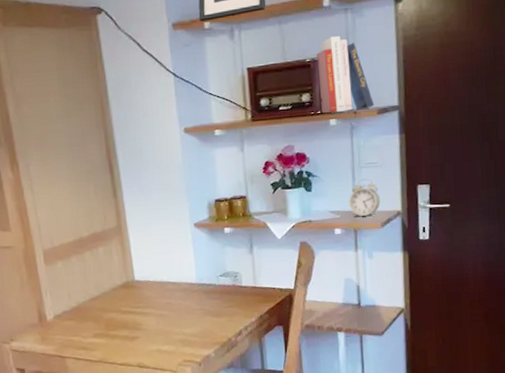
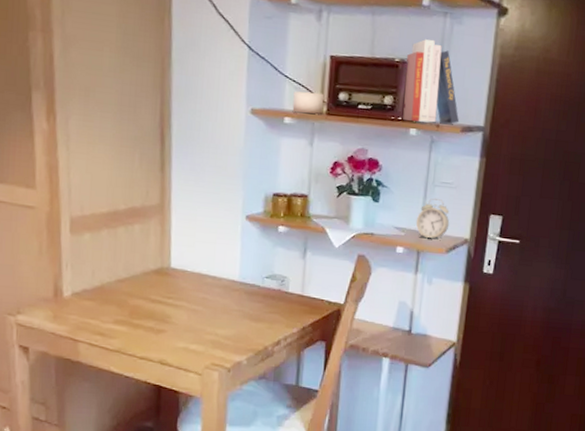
candle: none [219,103,249,125] -> present [292,91,325,115]

